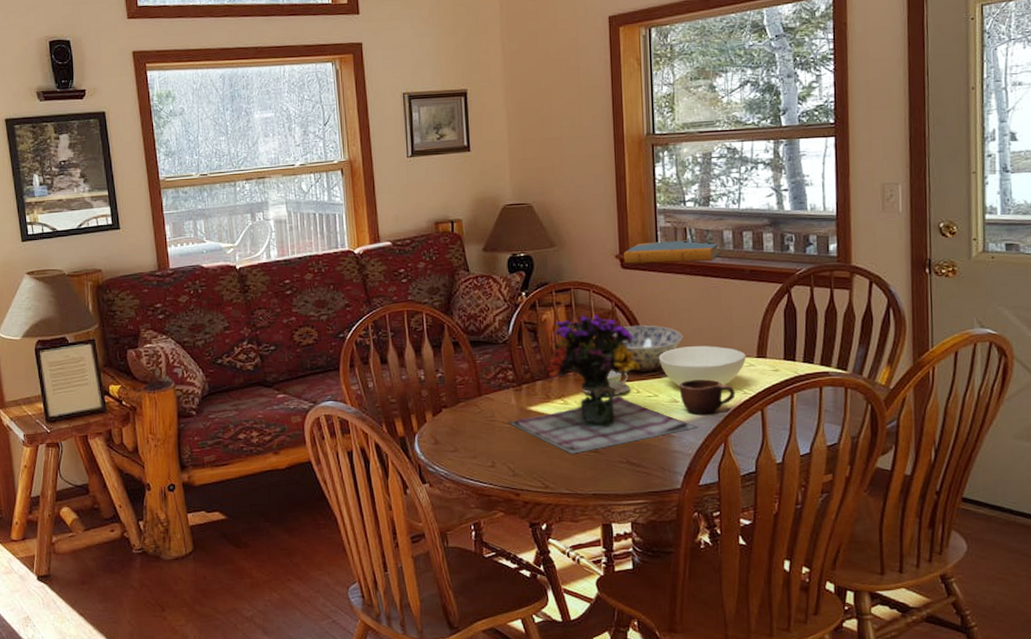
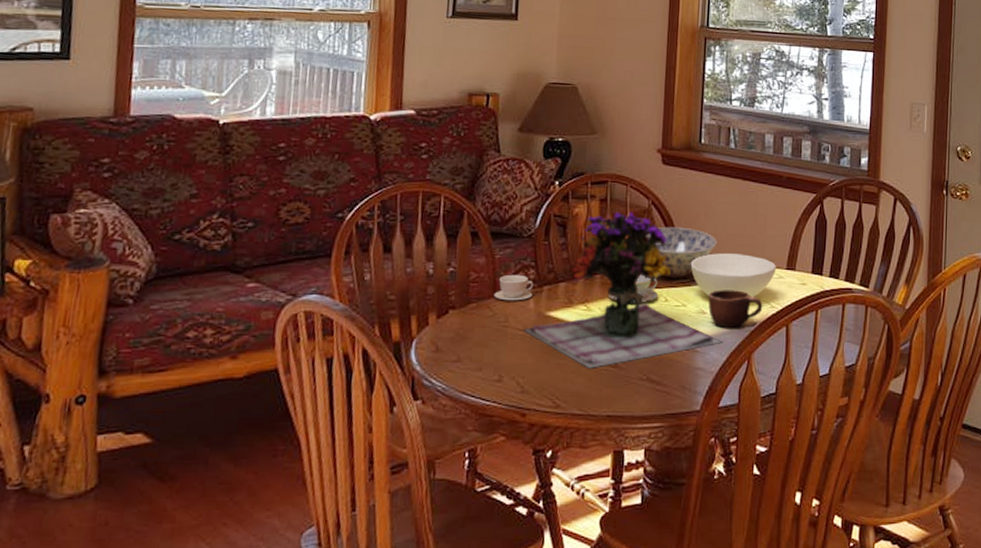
teacup: none [479,376,513,399] -> present [494,274,534,301]
book: present [624,240,726,265] -> none [665,138,766,165]

